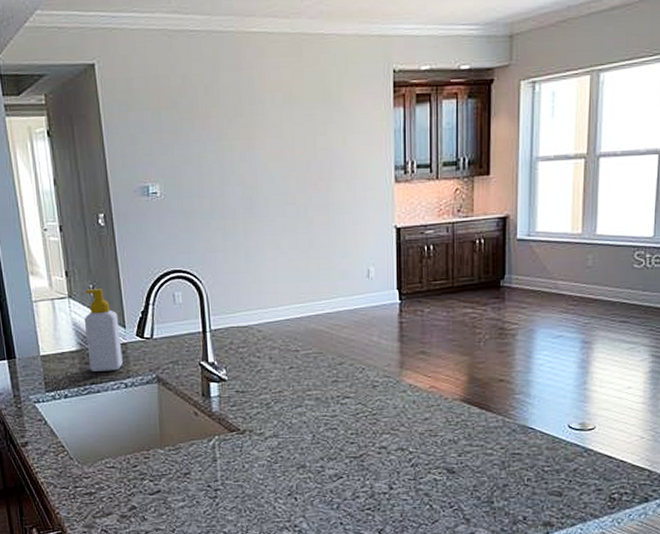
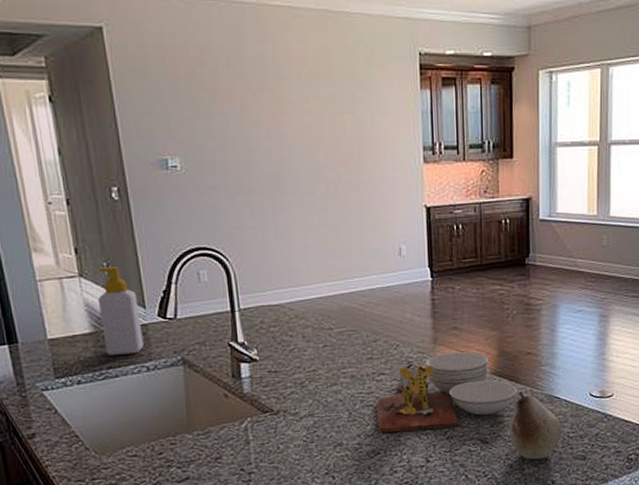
cutting board: none [341,377,488,456] -> present [377,352,517,432]
fruit: none [478,419,535,493] -> present [510,390,561,460]

